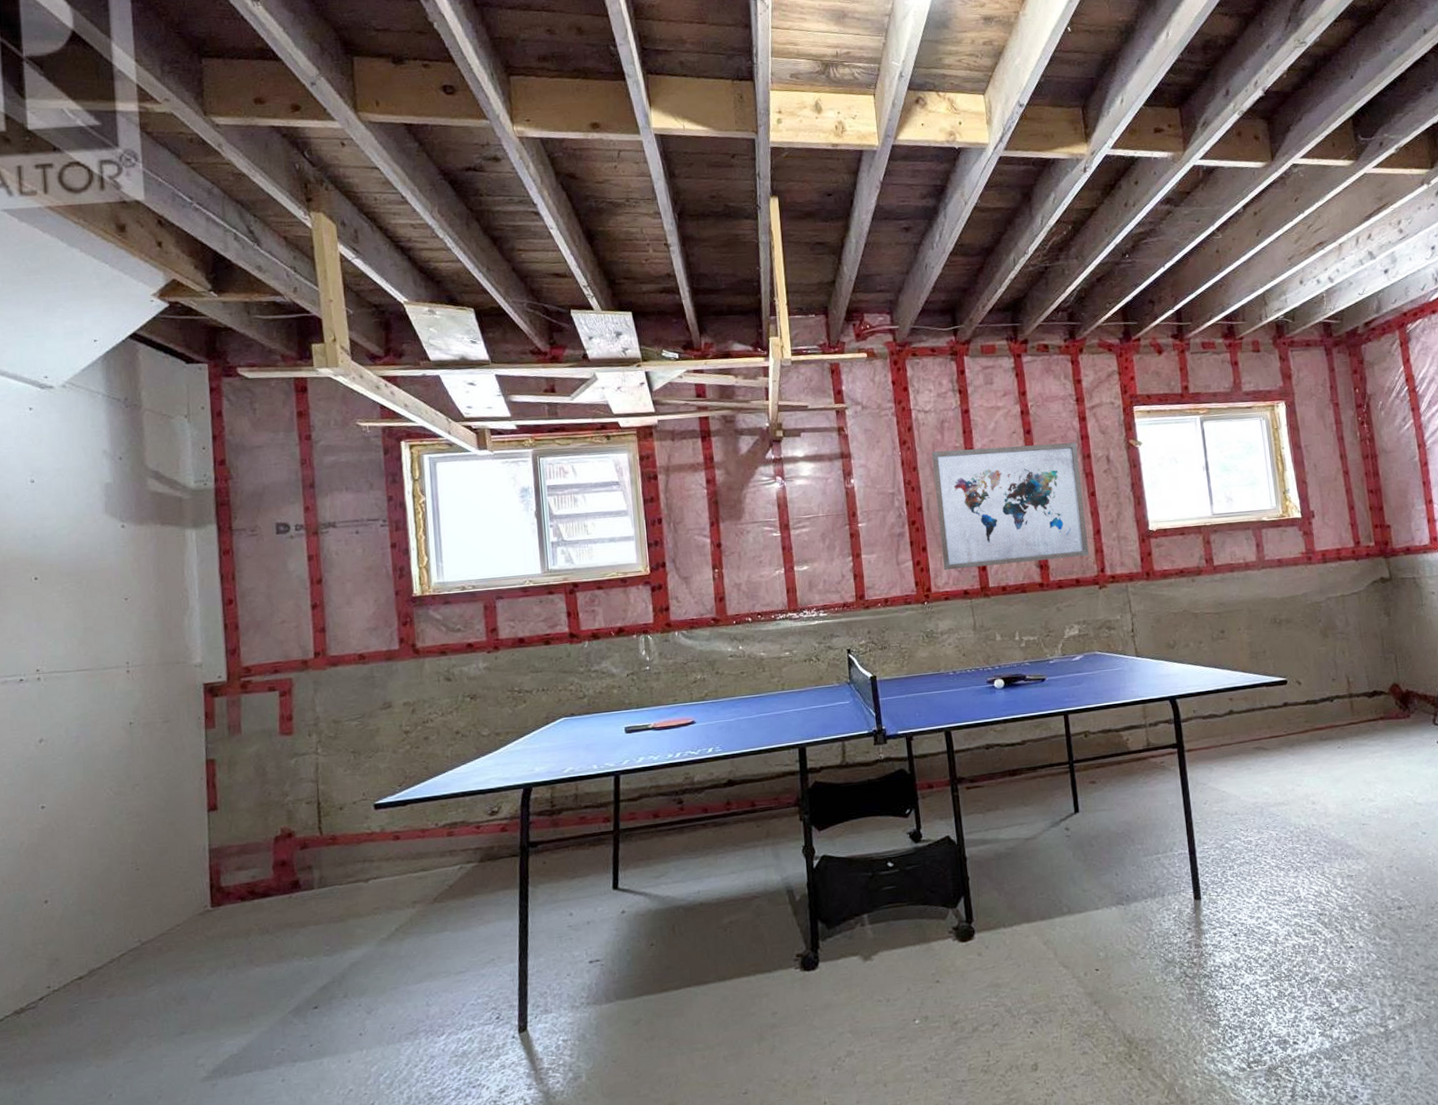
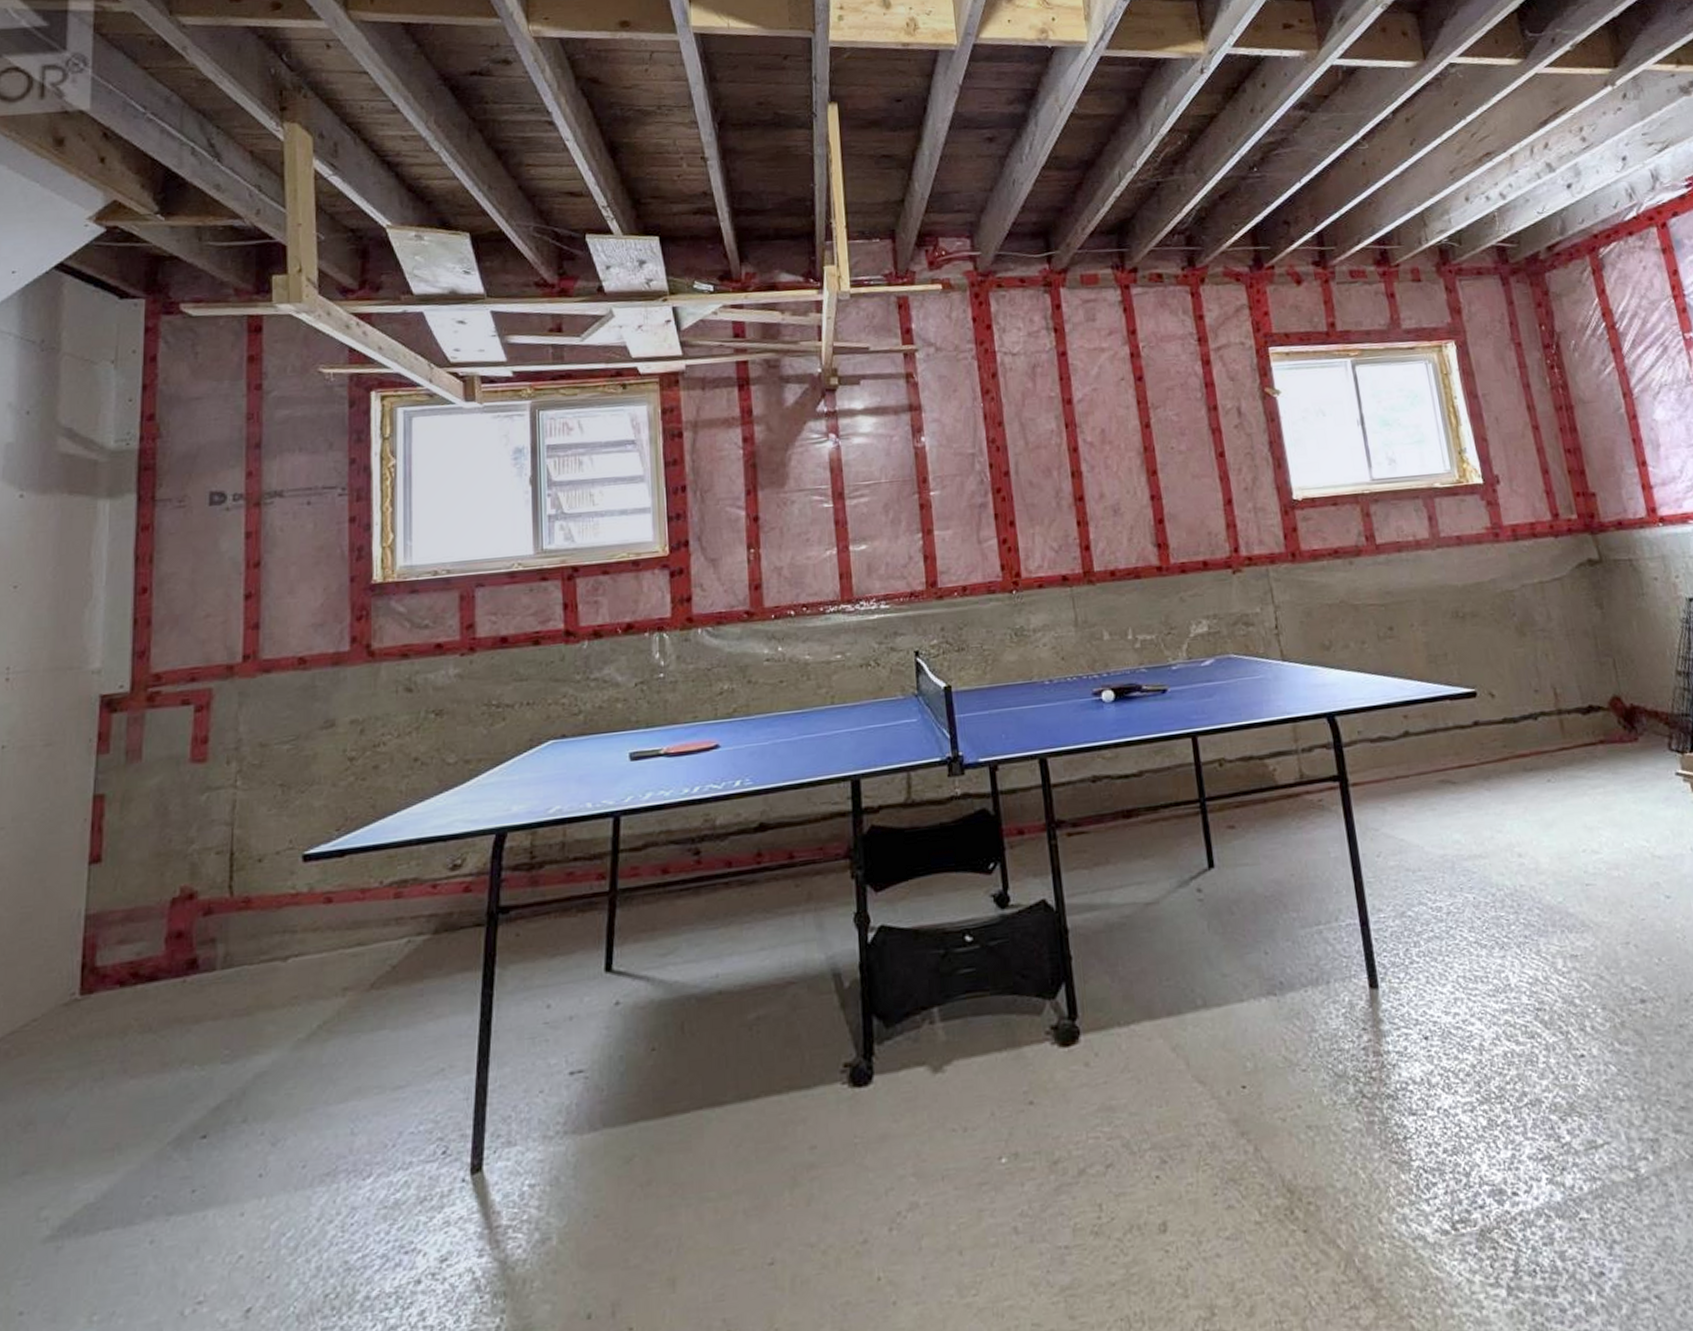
wall art: present [931,442,1089,571] -> none [1020,391,1219,551]

